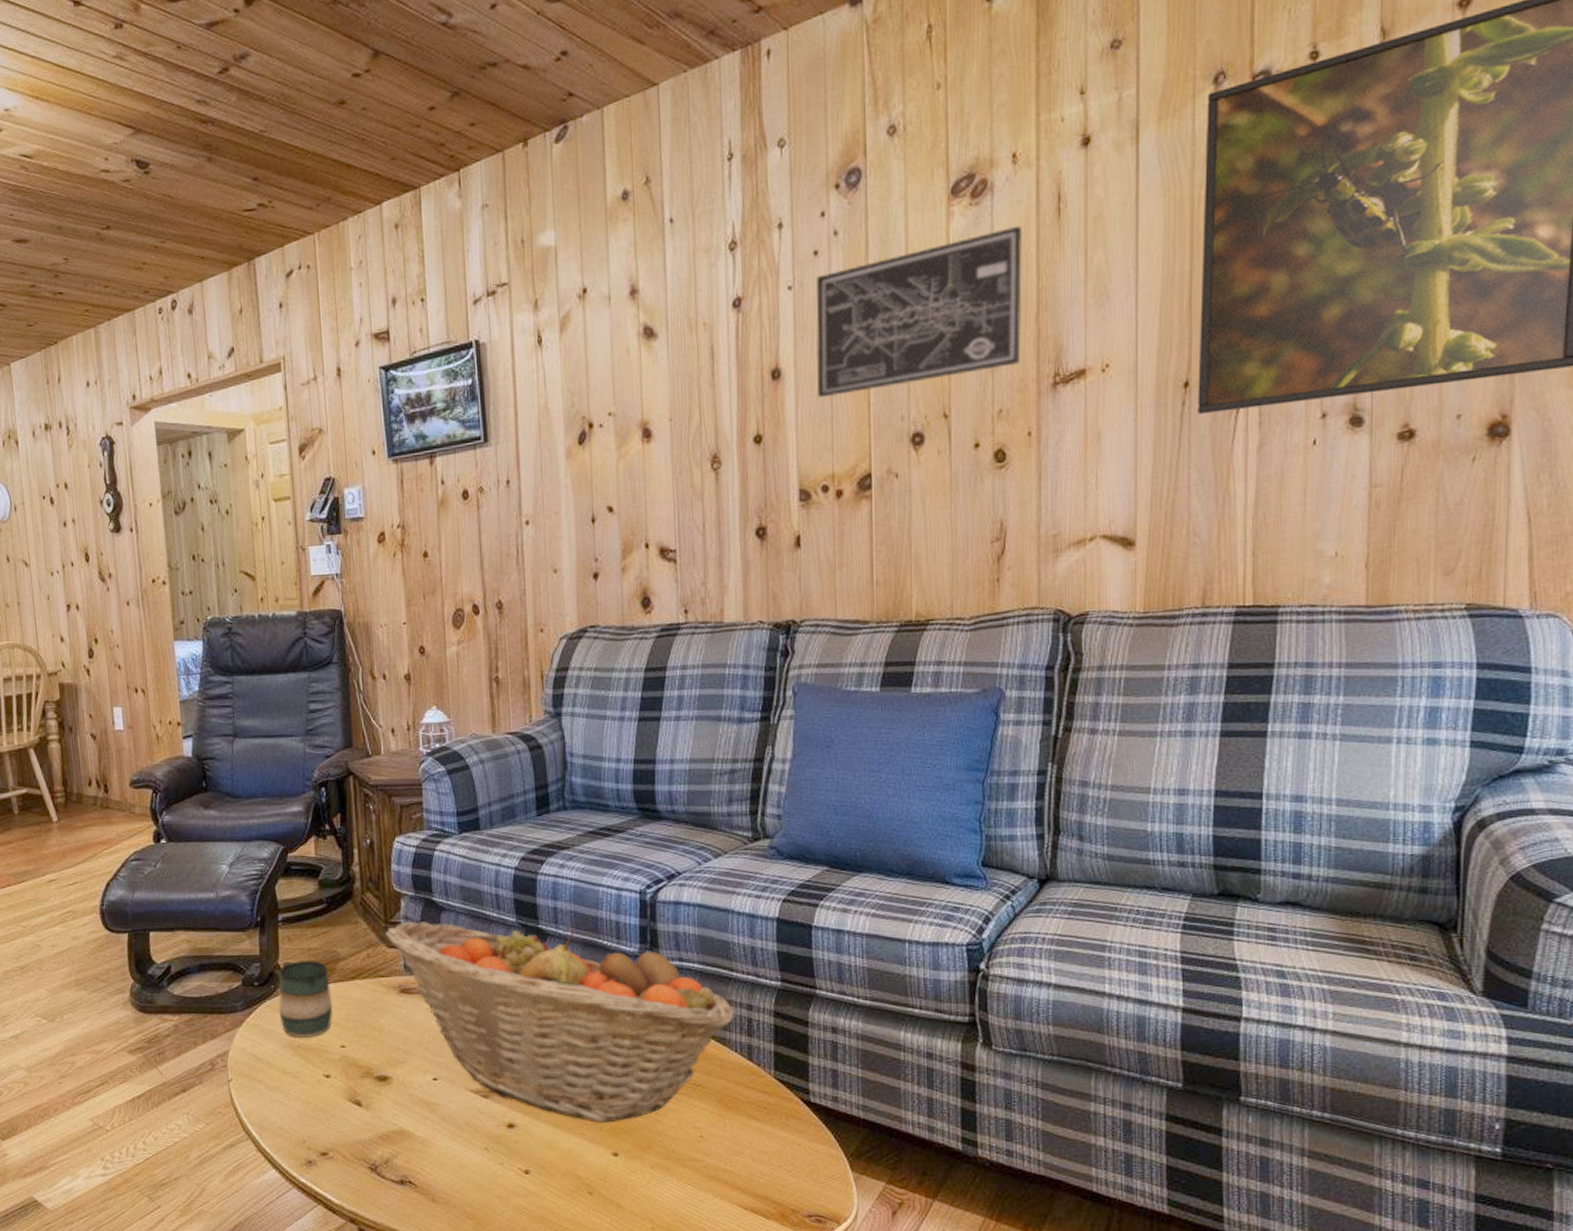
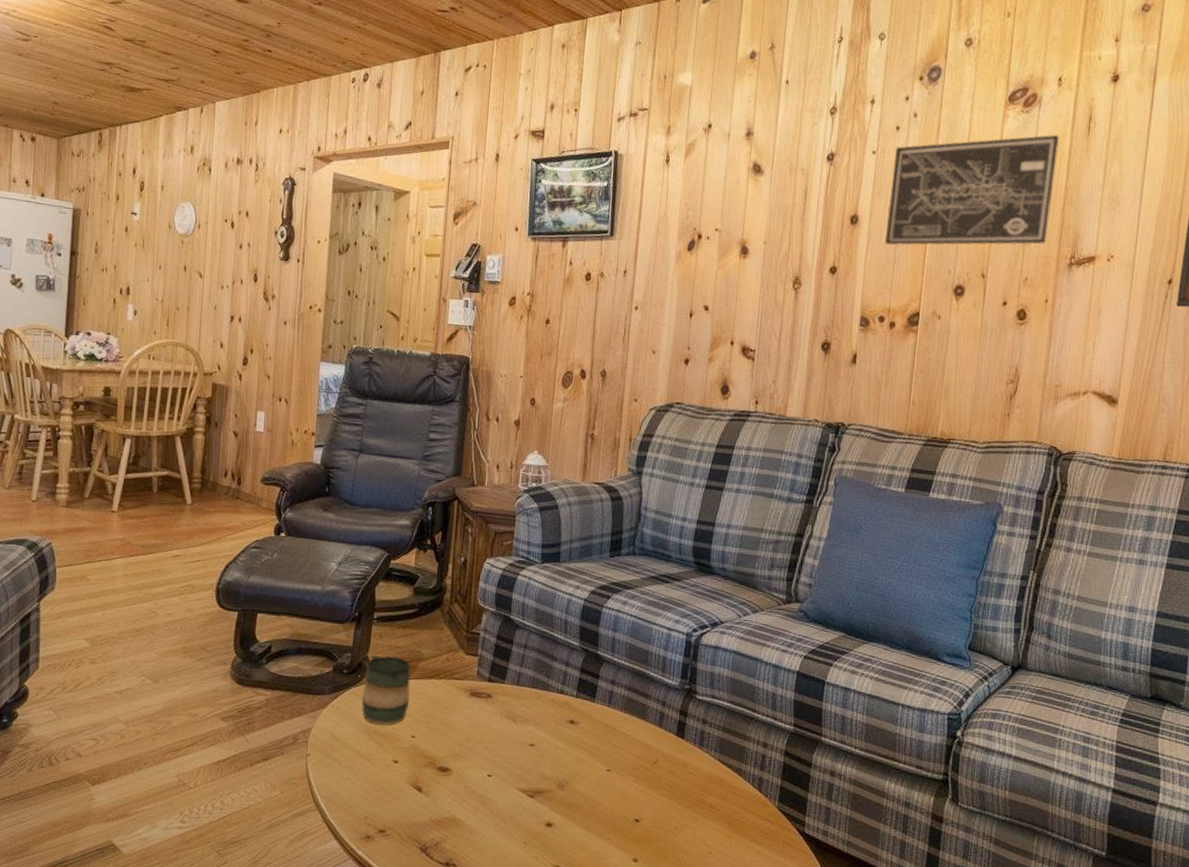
fruit basket: present [384,921,734,1123] -> none [464,633,752,831]

